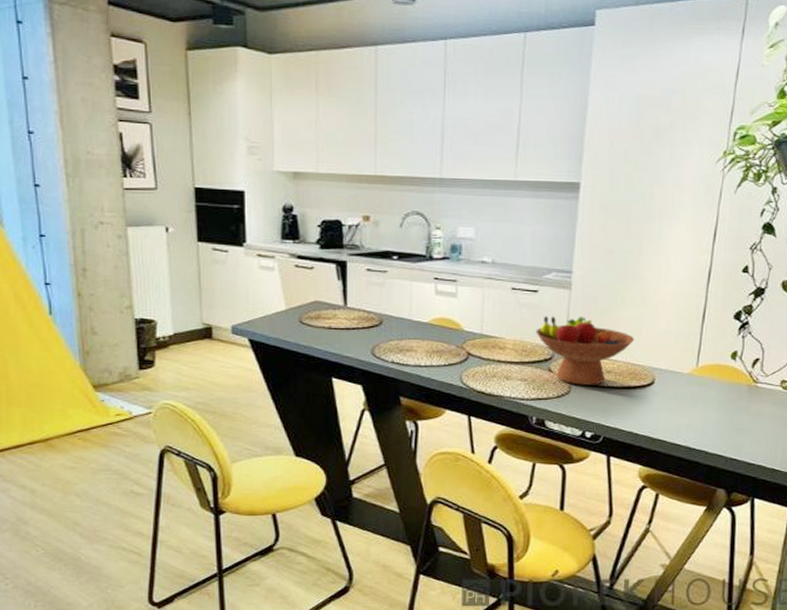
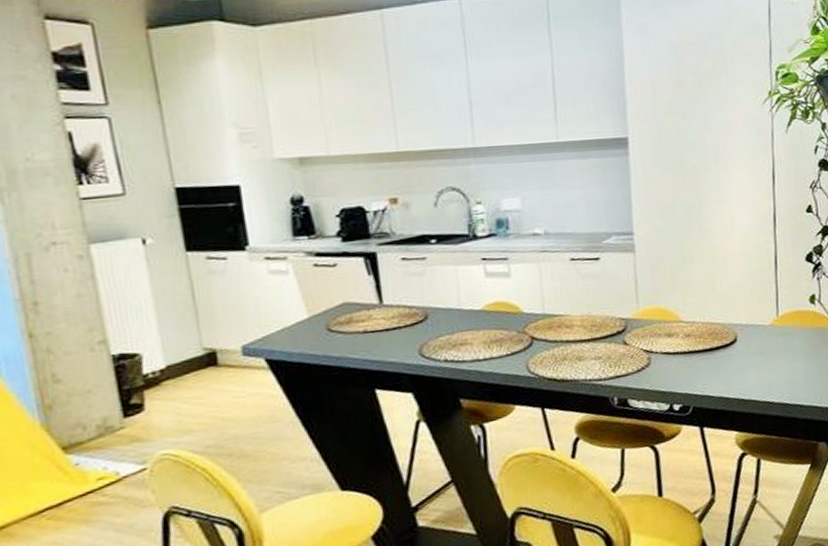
fruit bowl: present [536,316,635,385] -> none [603,280,710,355]

